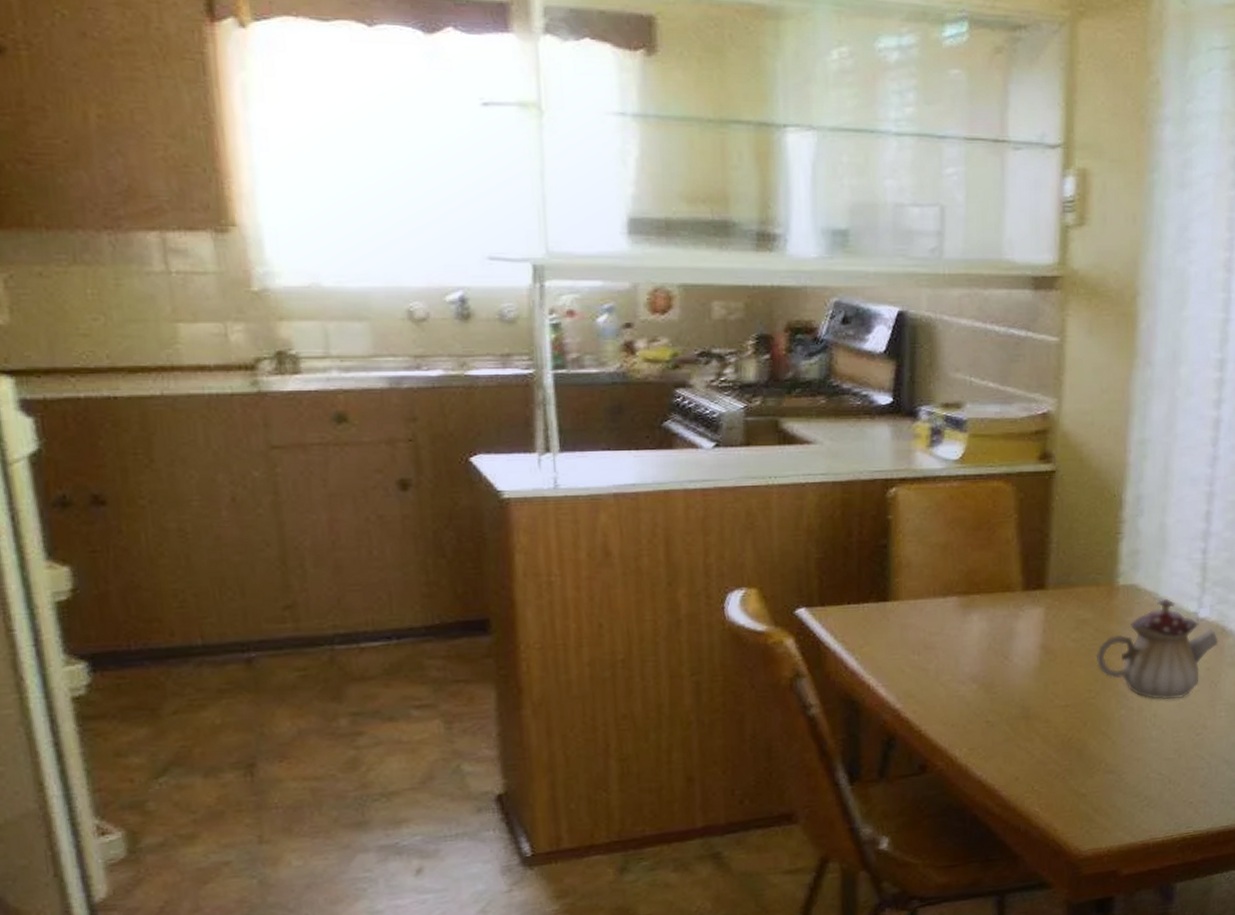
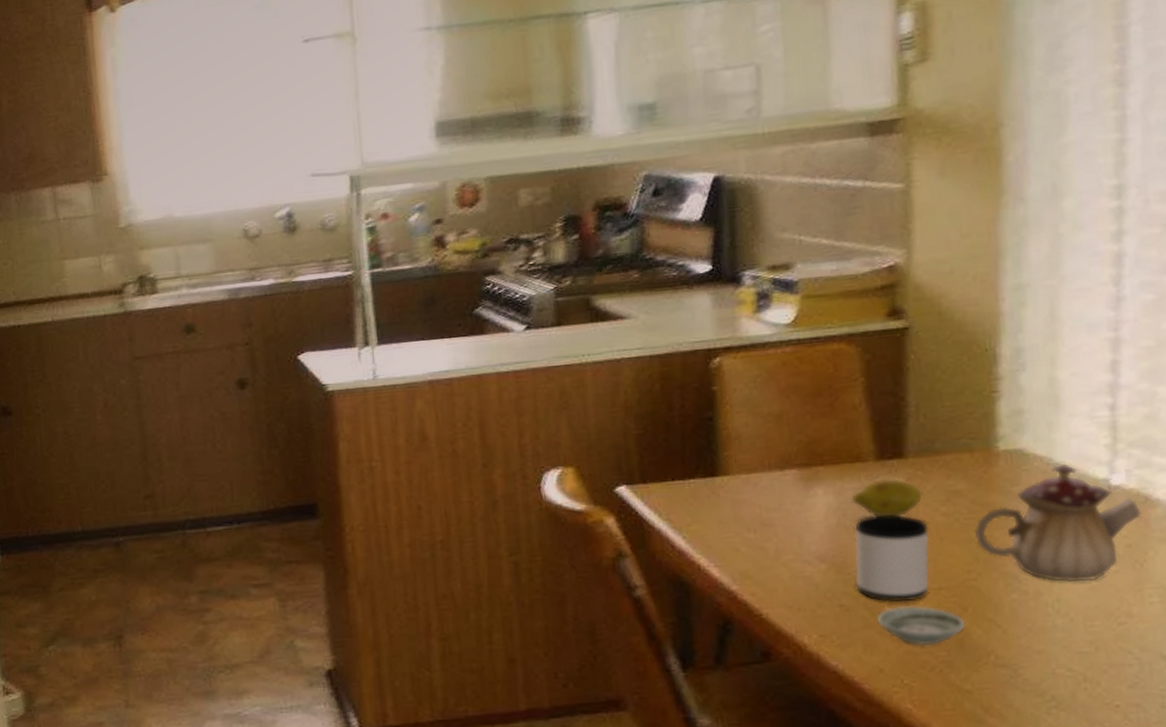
fruit: none [1001,606,1058,642] -> present [851,477,923,517]
mug: none [1001,640,1061,718] -> present [855,514,930,602]
saucer: none [1016,721,1084,757] -> present [876,605,965,646]

